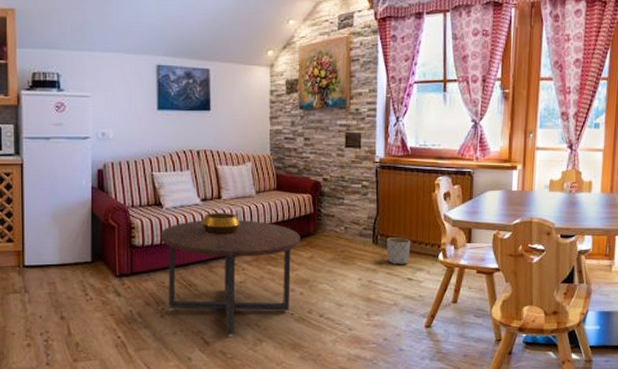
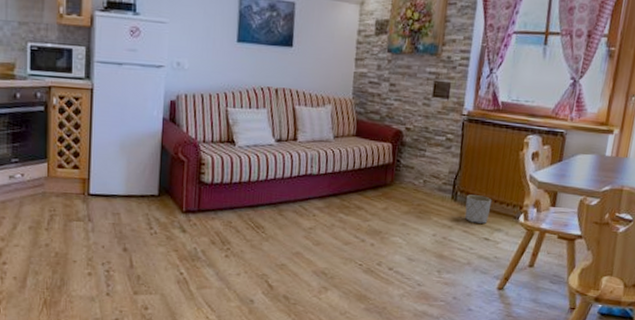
coffee table: present [160,219,300,338] -> none [230,161,376,284]
decorative bowl: present [201,212,239,234] -> none [274,154,314,179]

